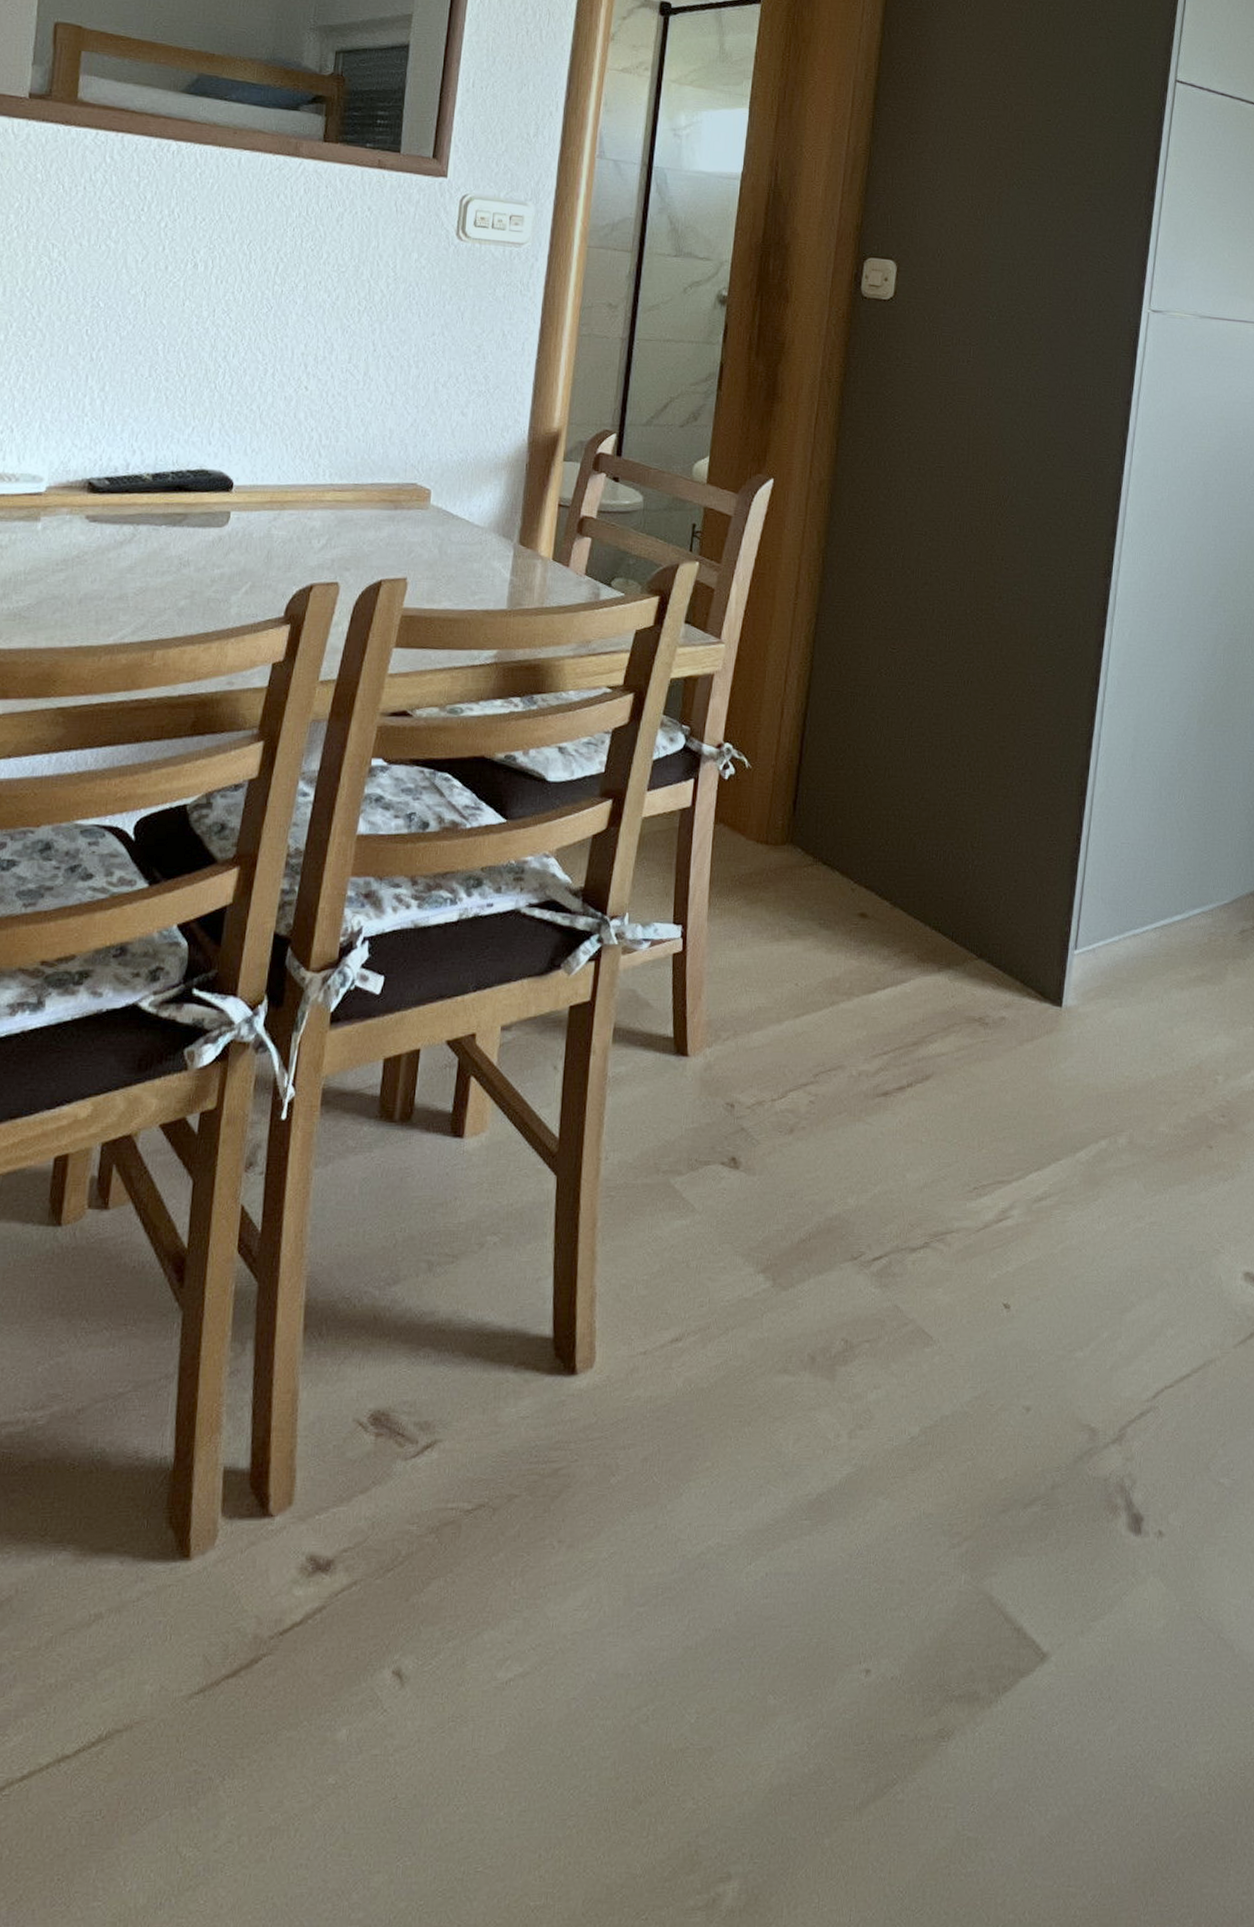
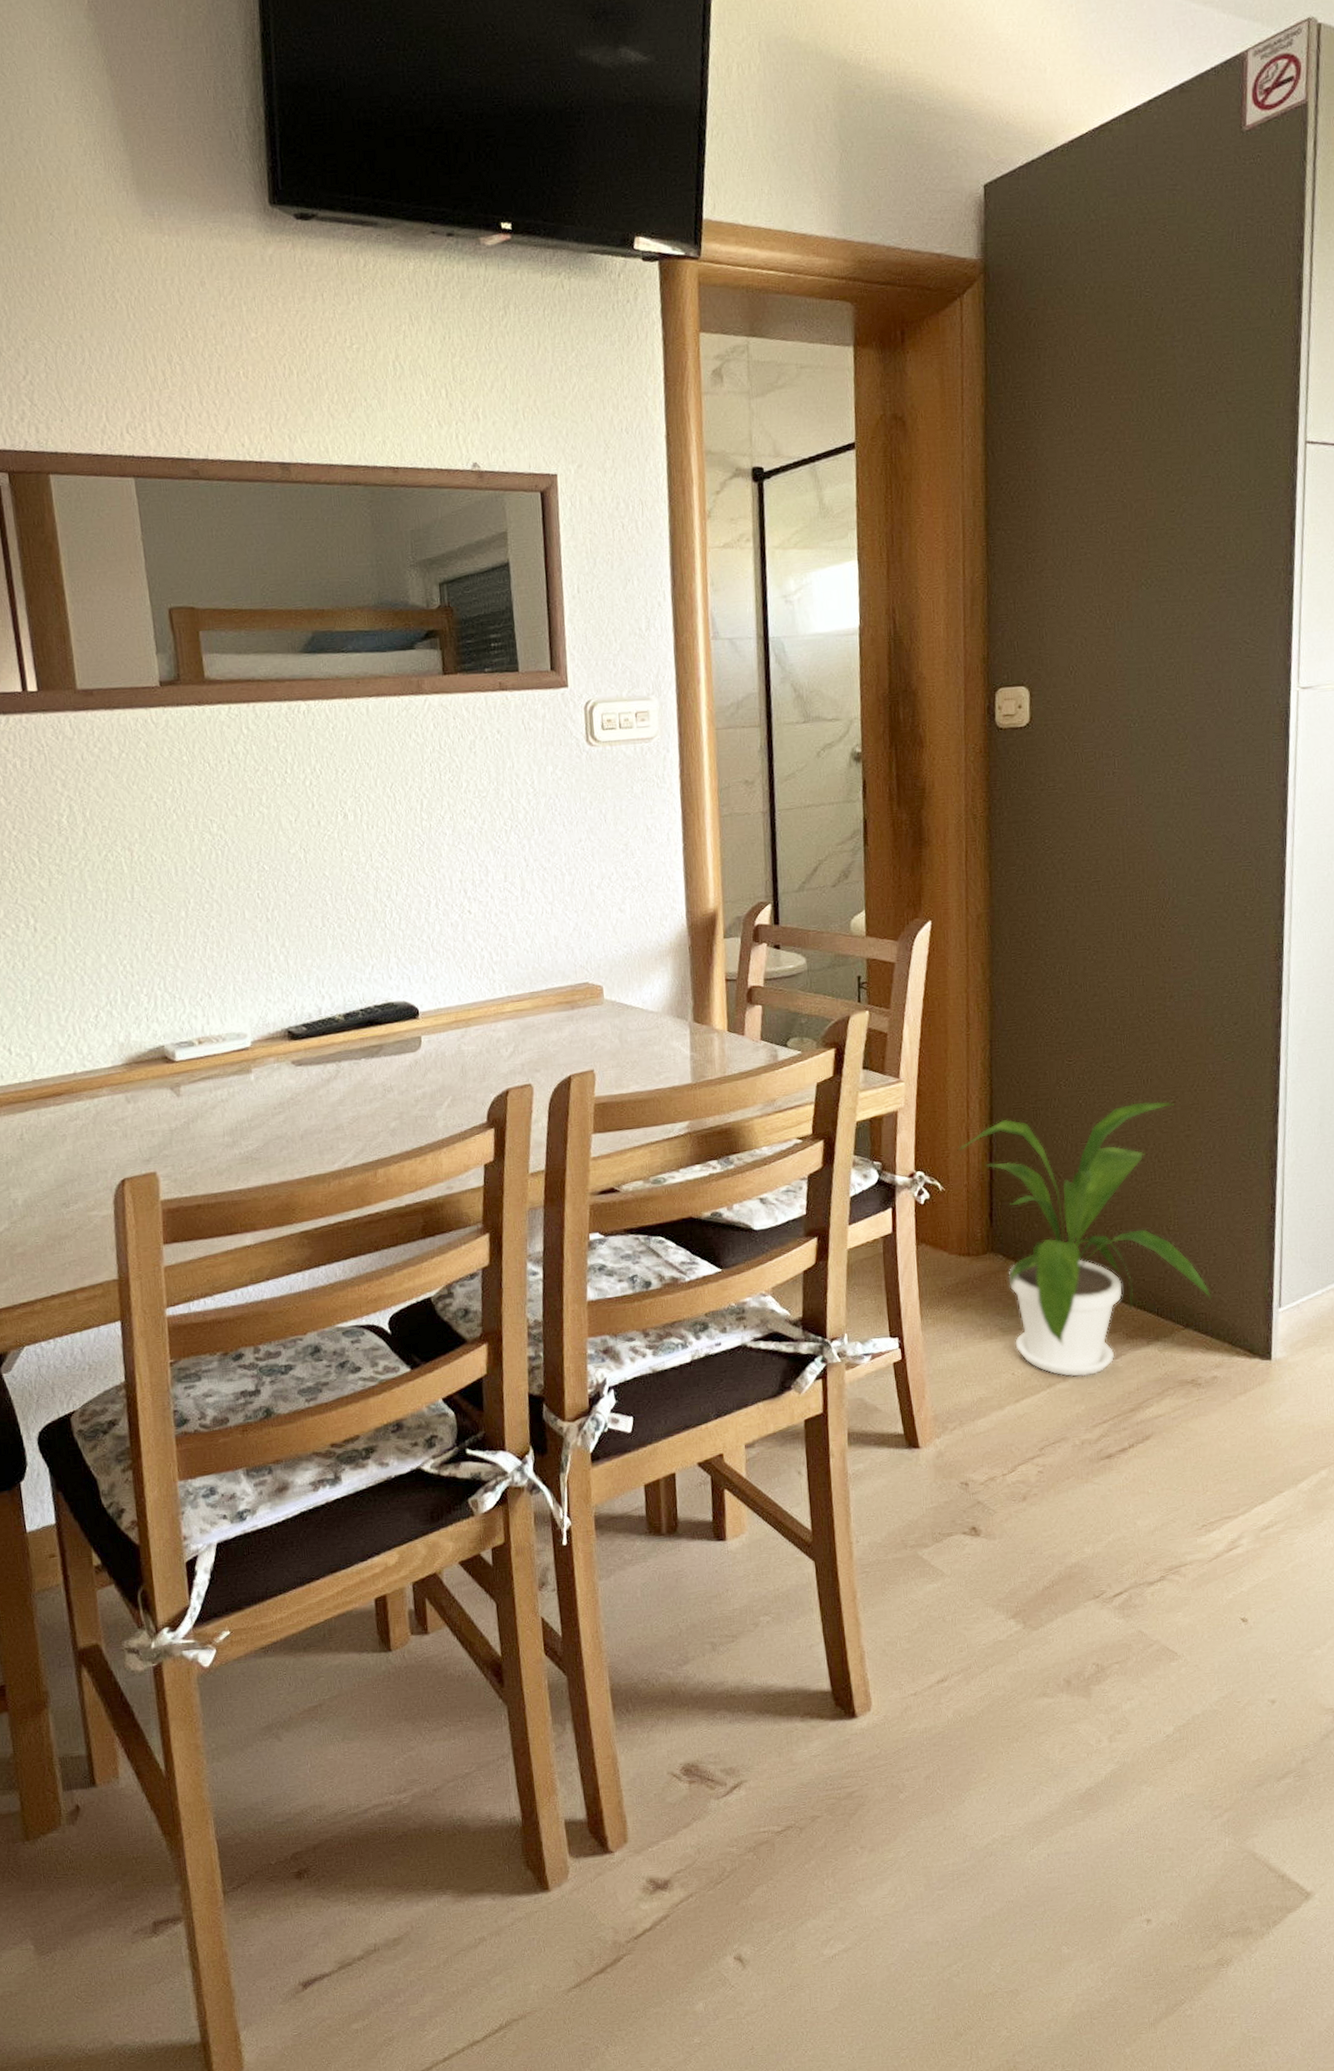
house plant: none [769,700,1008,998] -> present [957,1101,1211,1377]

